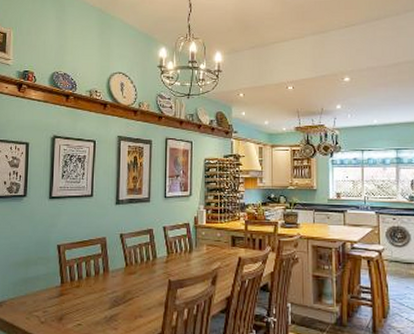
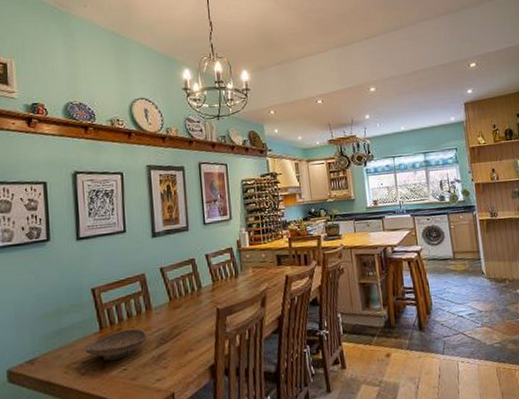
decorative bowl: none [47,287,103,315] -> present [85,328,148,361]

